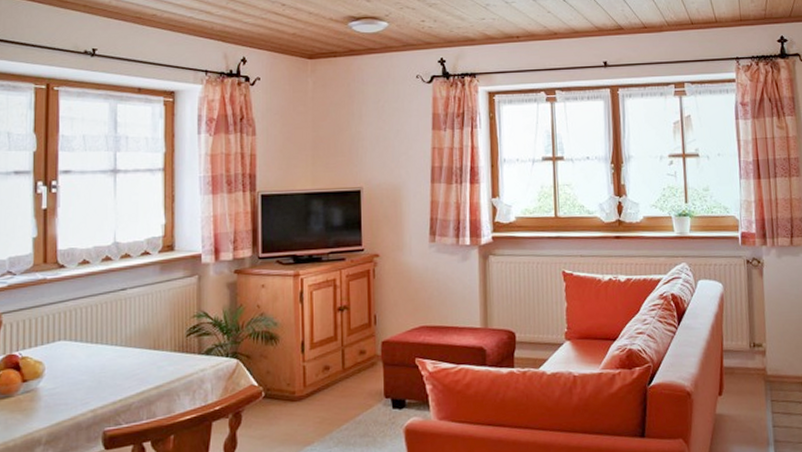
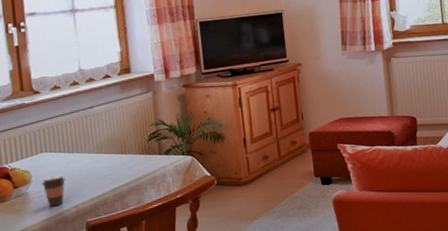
coffee cup: none [55,369,85,409] -> present [41,174,67,207]

